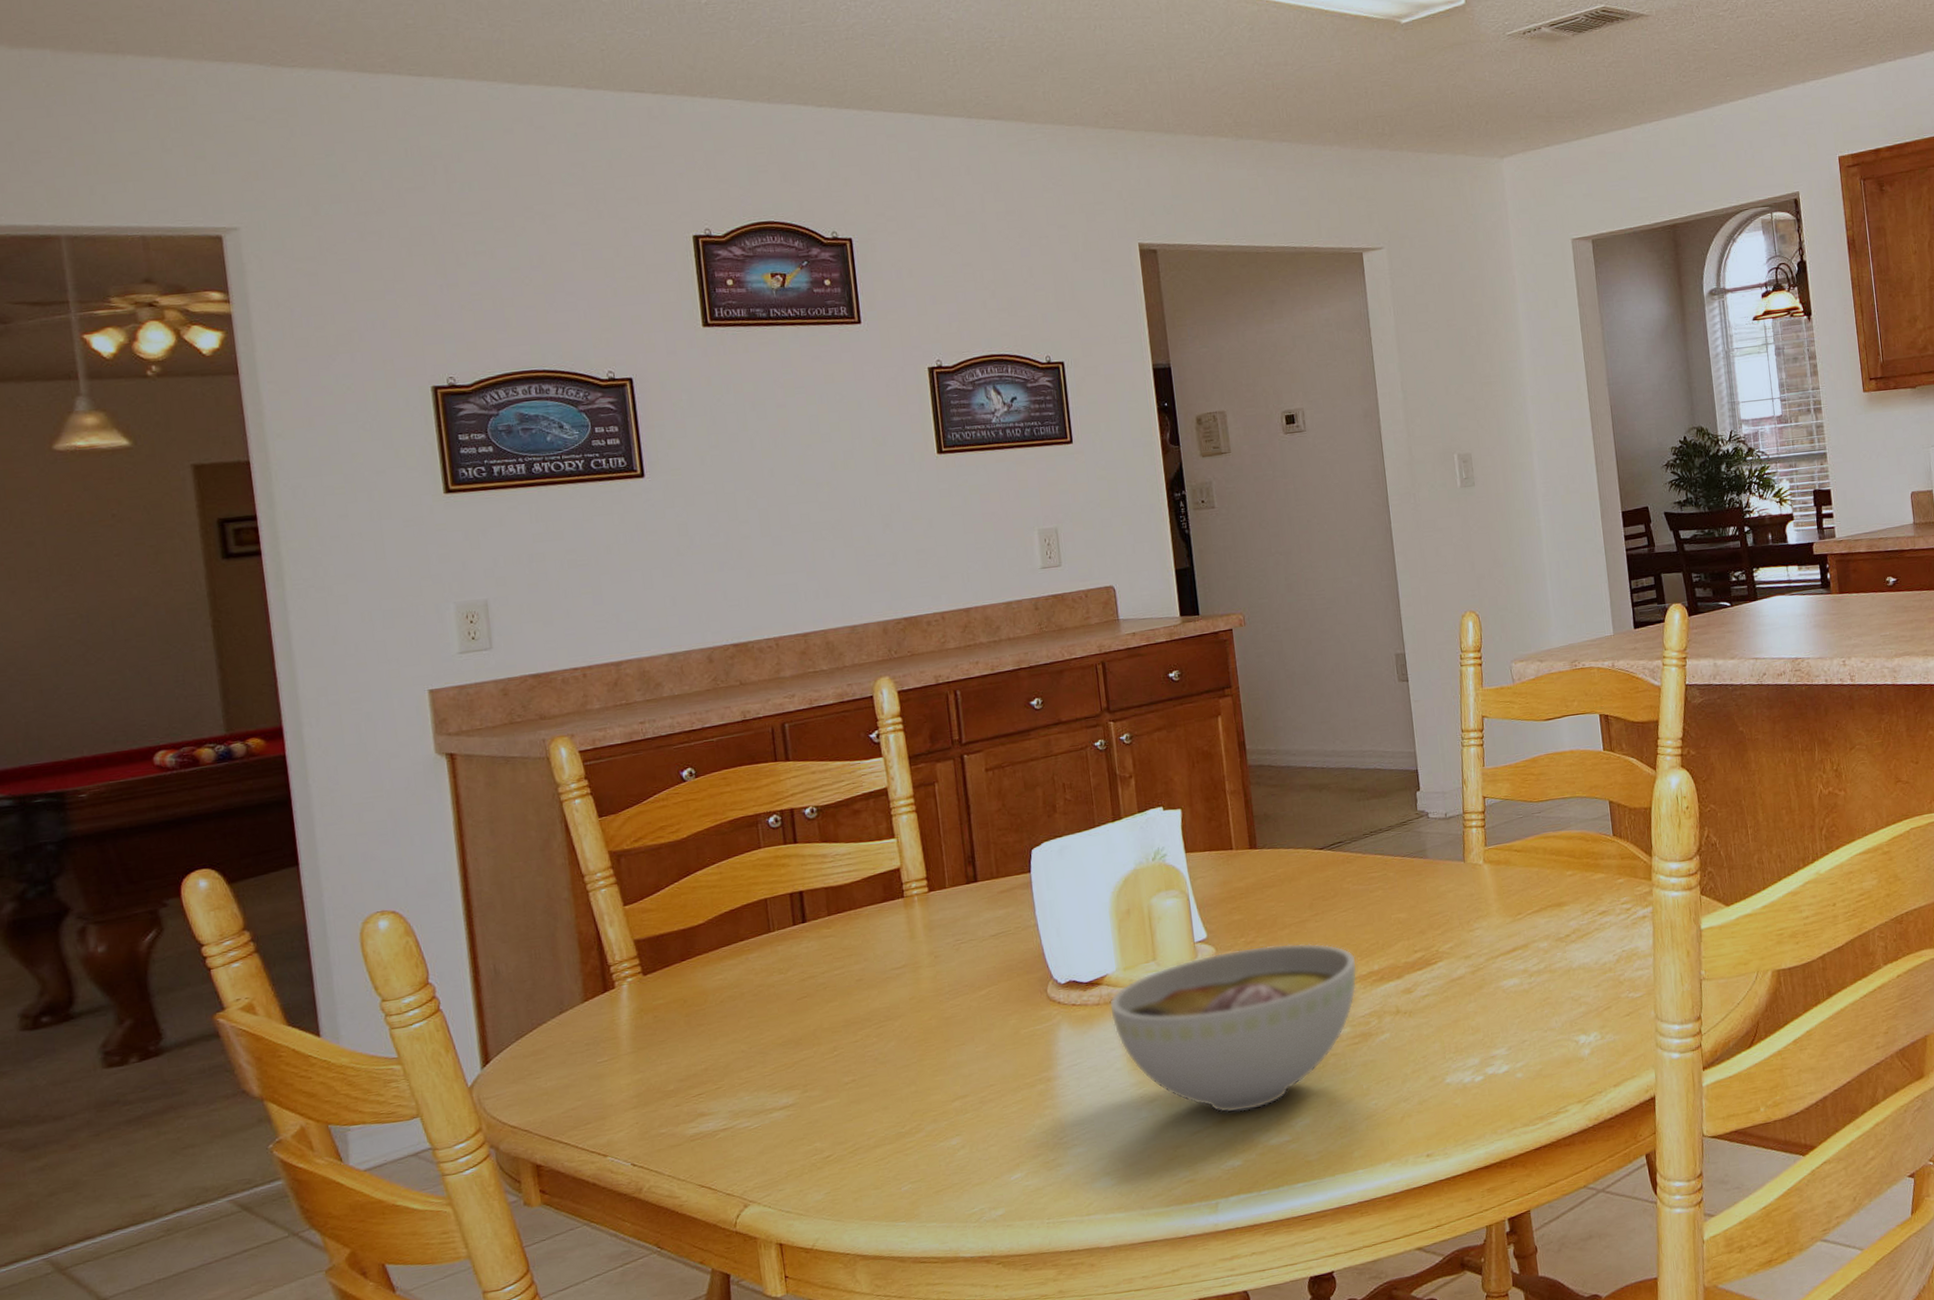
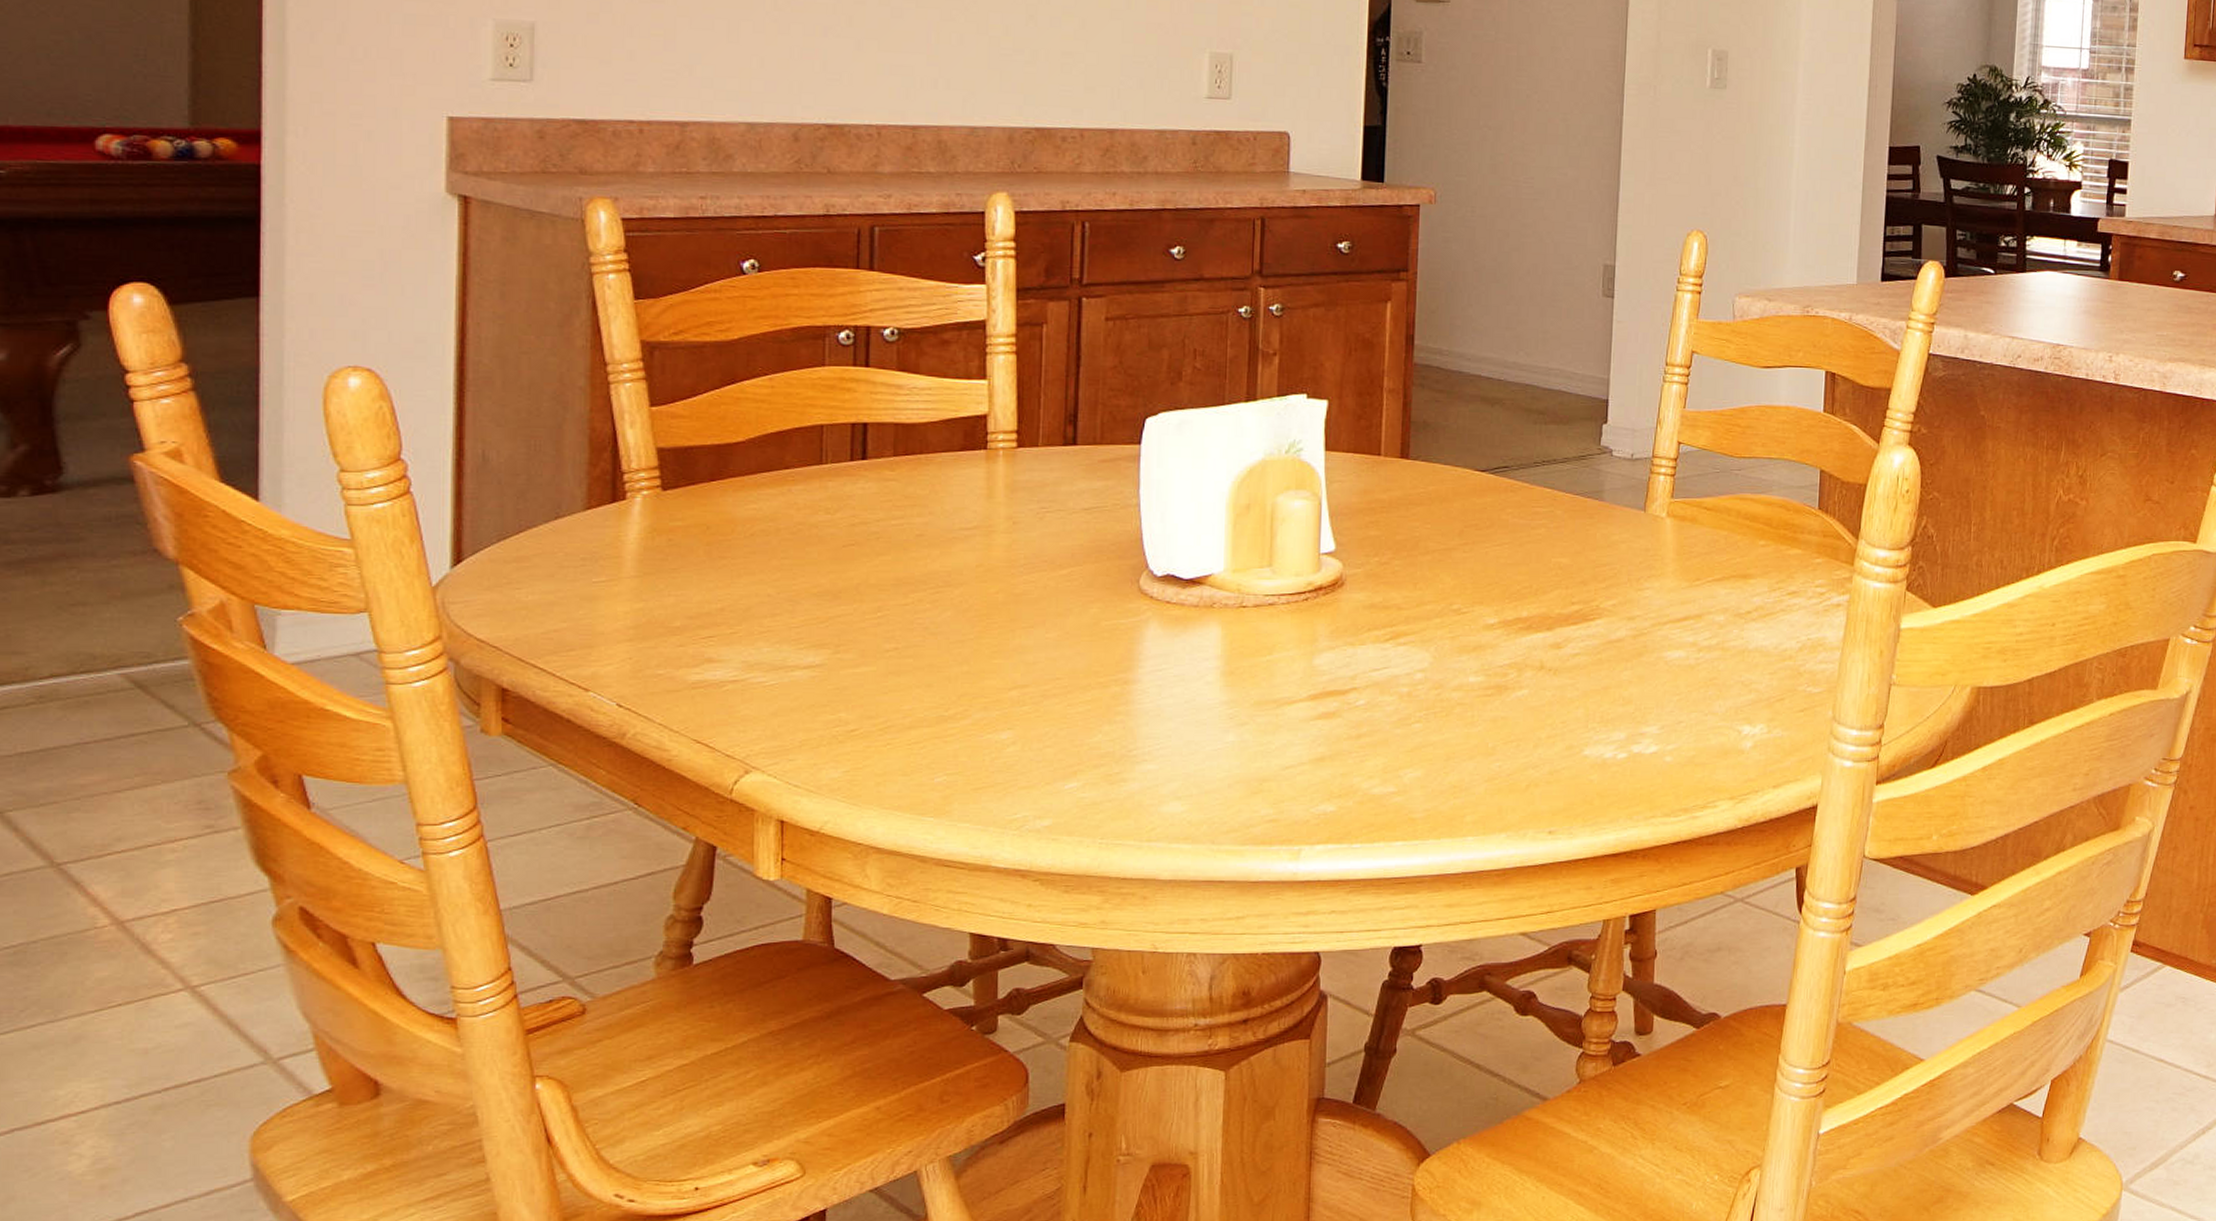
bowl: present [1109,943,1358,1113] -> none [1209,569,1504,752]

